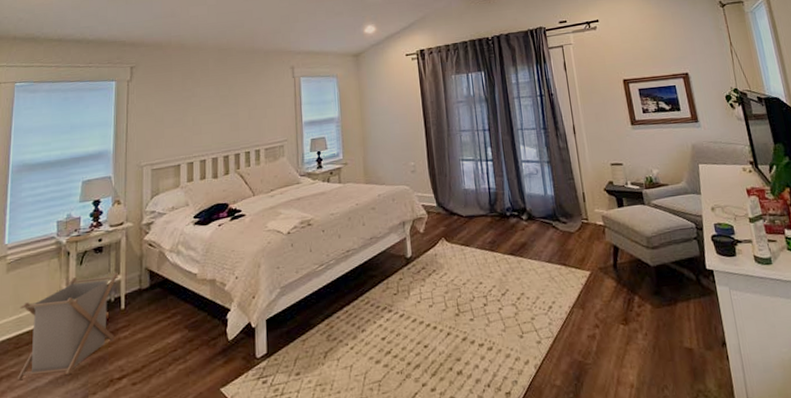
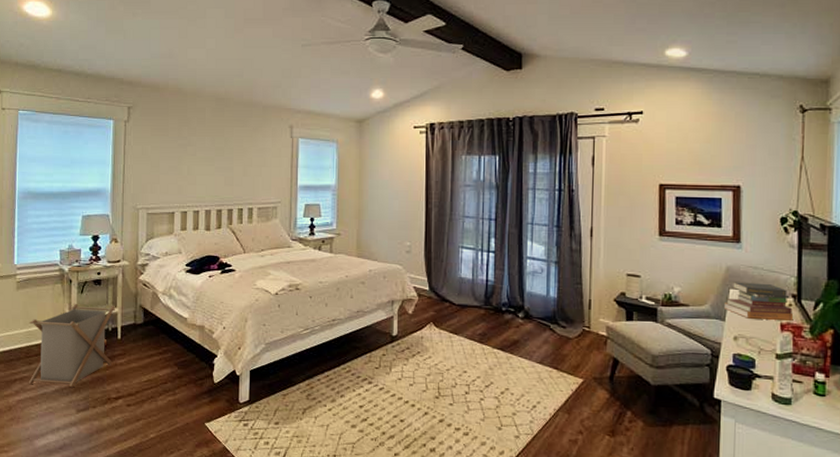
books: none [696,155,756,189] -> present [723,282,794,321]

